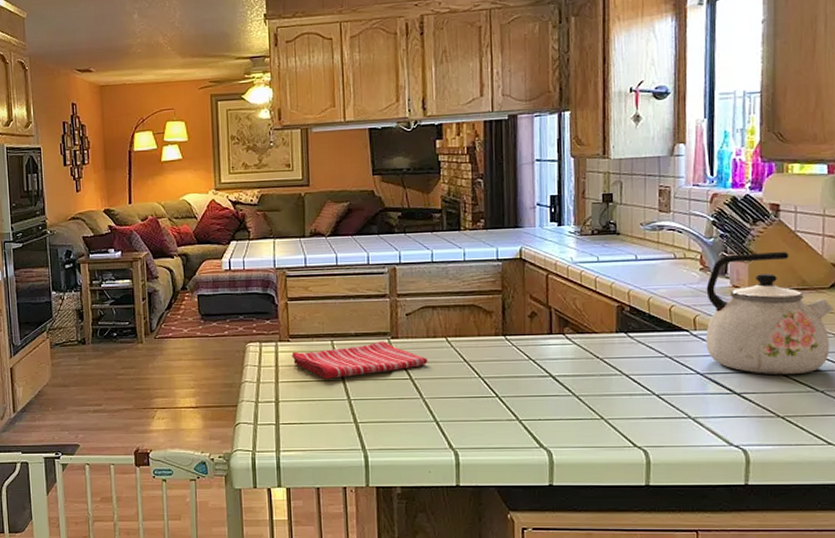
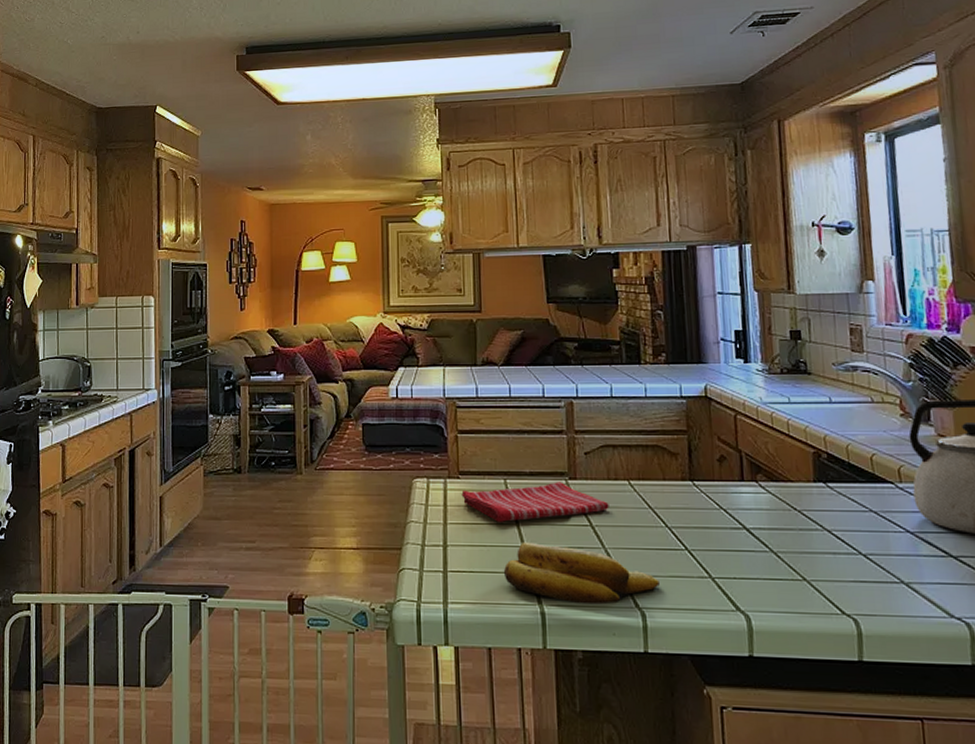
banana: none [330,395,472,447] -> present [503,541,660,605]

